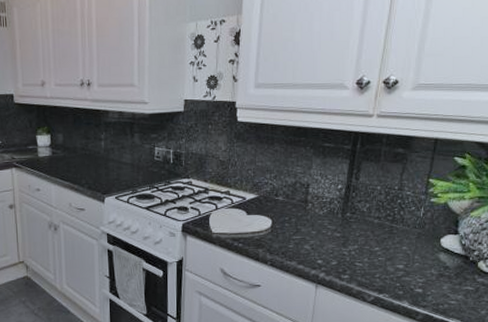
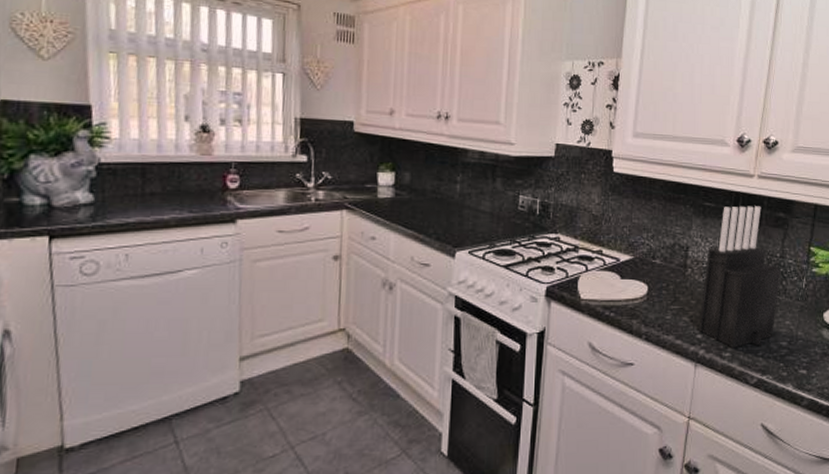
knife block: none [319,144,399,272] -> present [699,206,781,349]

